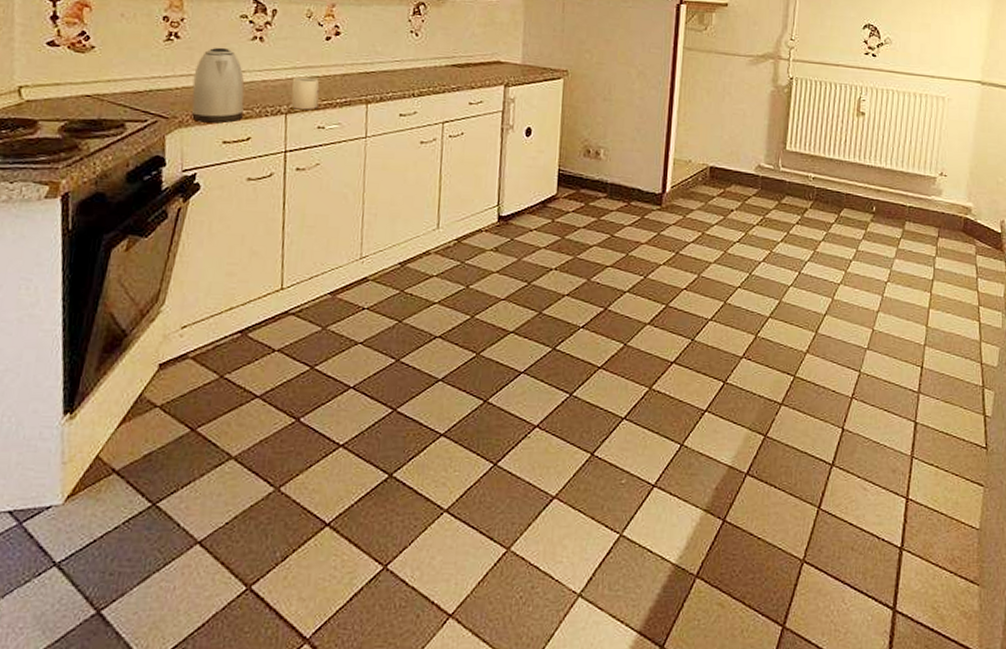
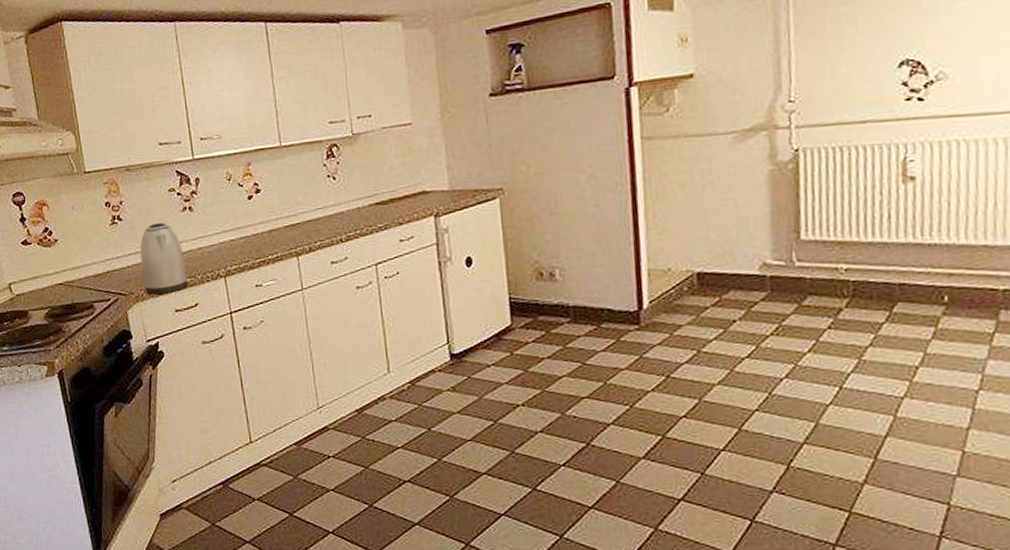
mug: present [290,76,320,110] -> none [224,237,252,271]

